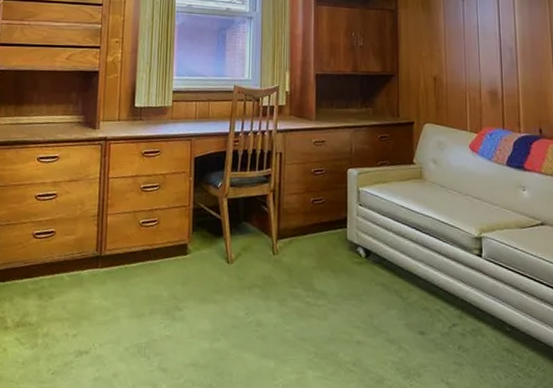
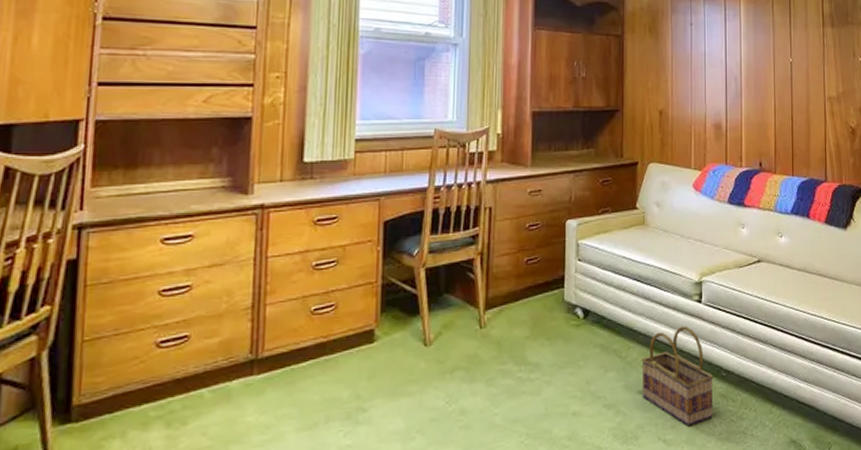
basket: none [422,277,498,374] -> present [642,326,714,427]

